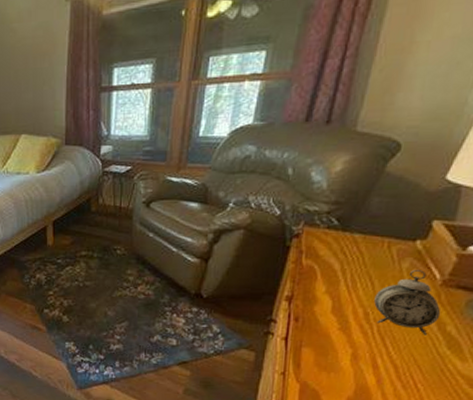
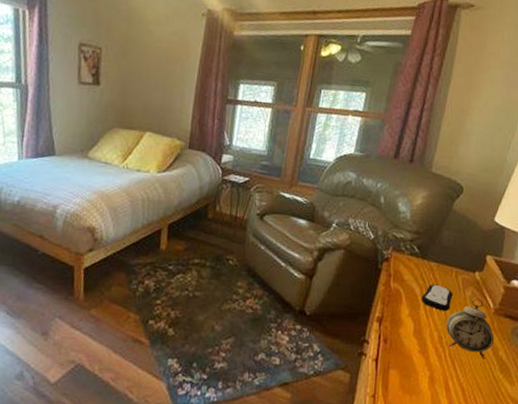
remote control: none [341,257,384,286] -> present [421,284,453,312]

